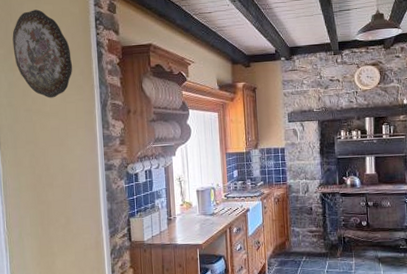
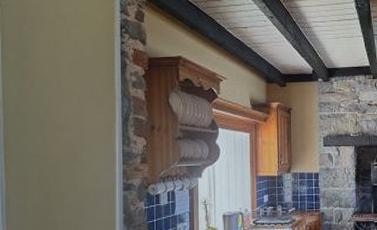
decorative plate: present [12,9,73,98] -> none [26,12,93,109]

